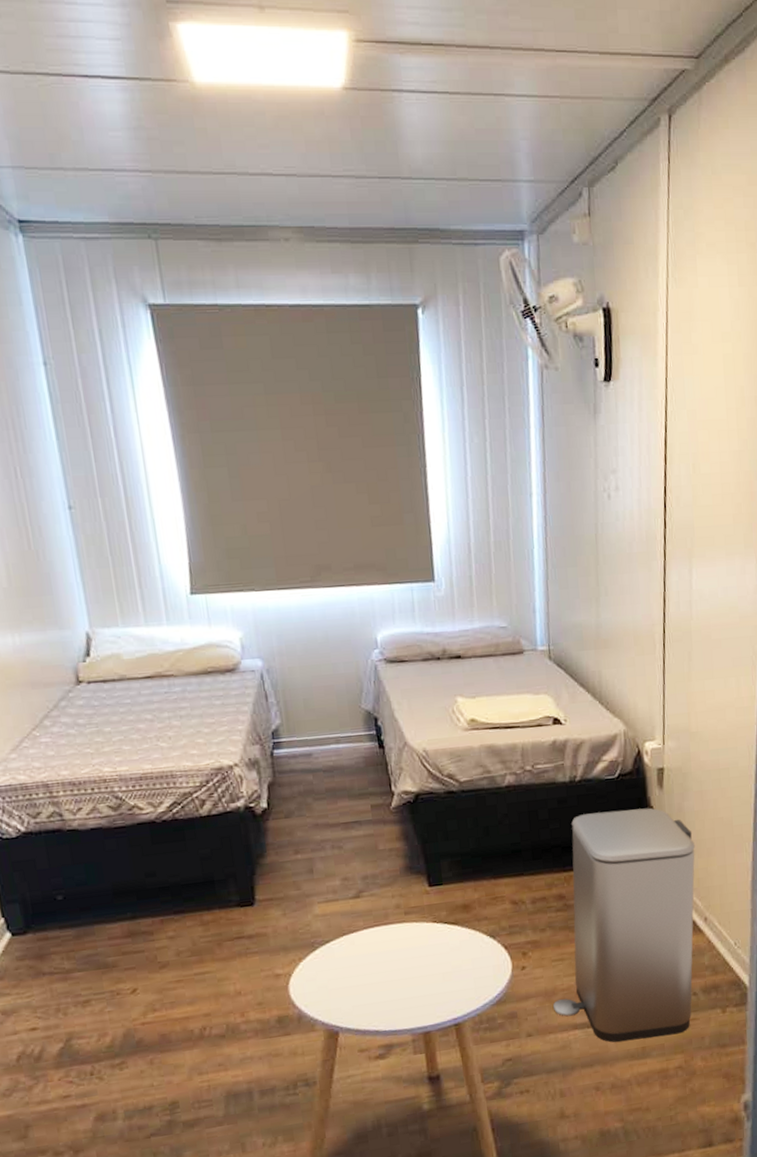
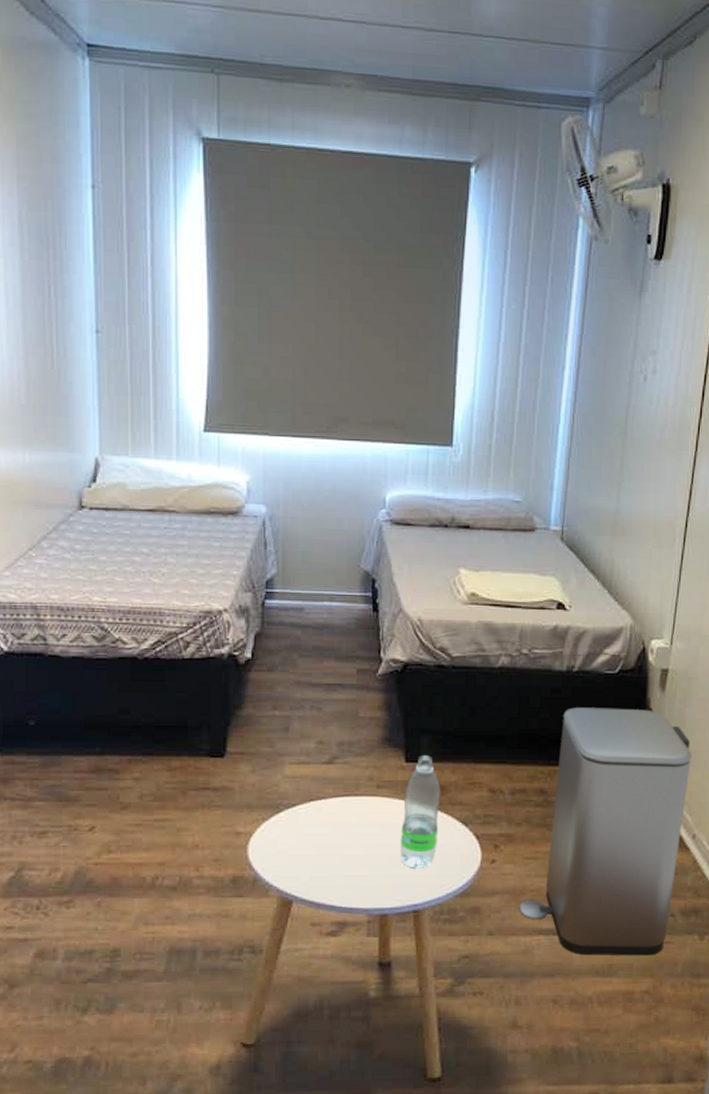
bottle: none [431,877,469,985] -> present [400,755,441,868]

